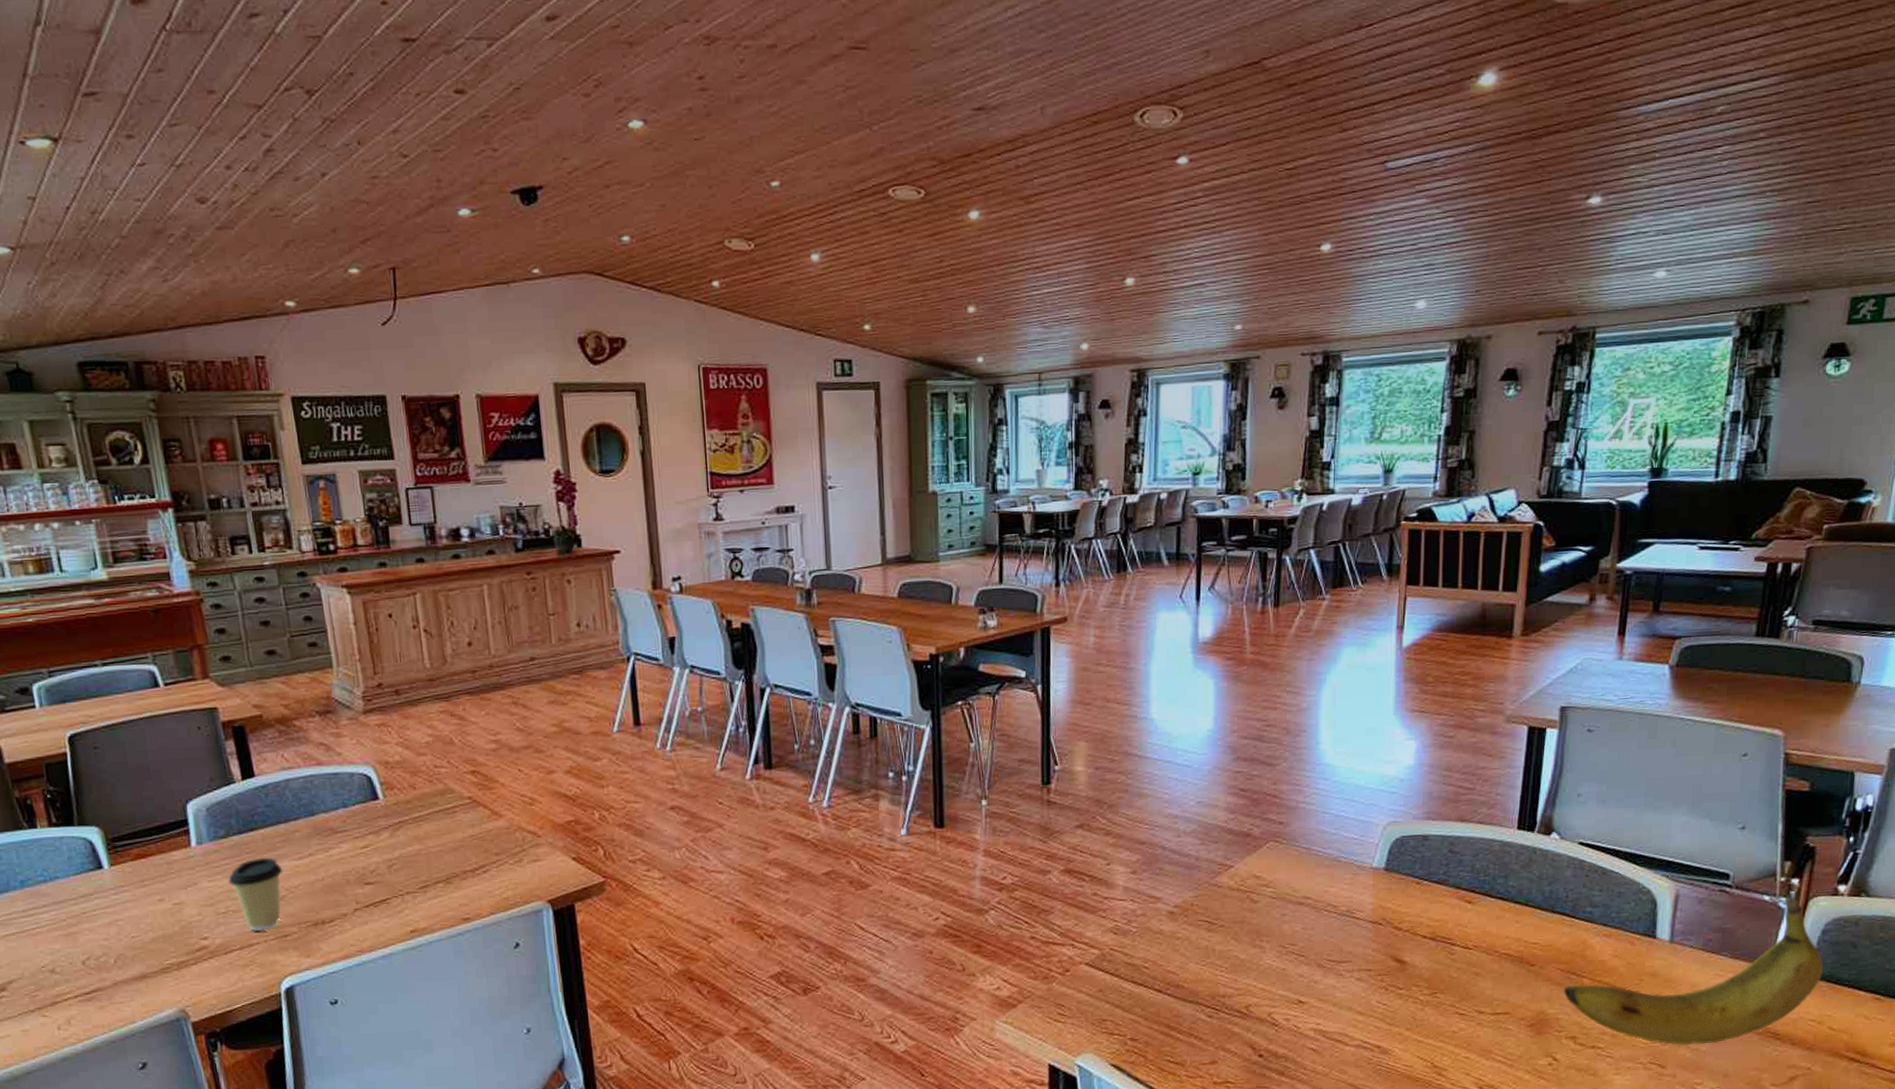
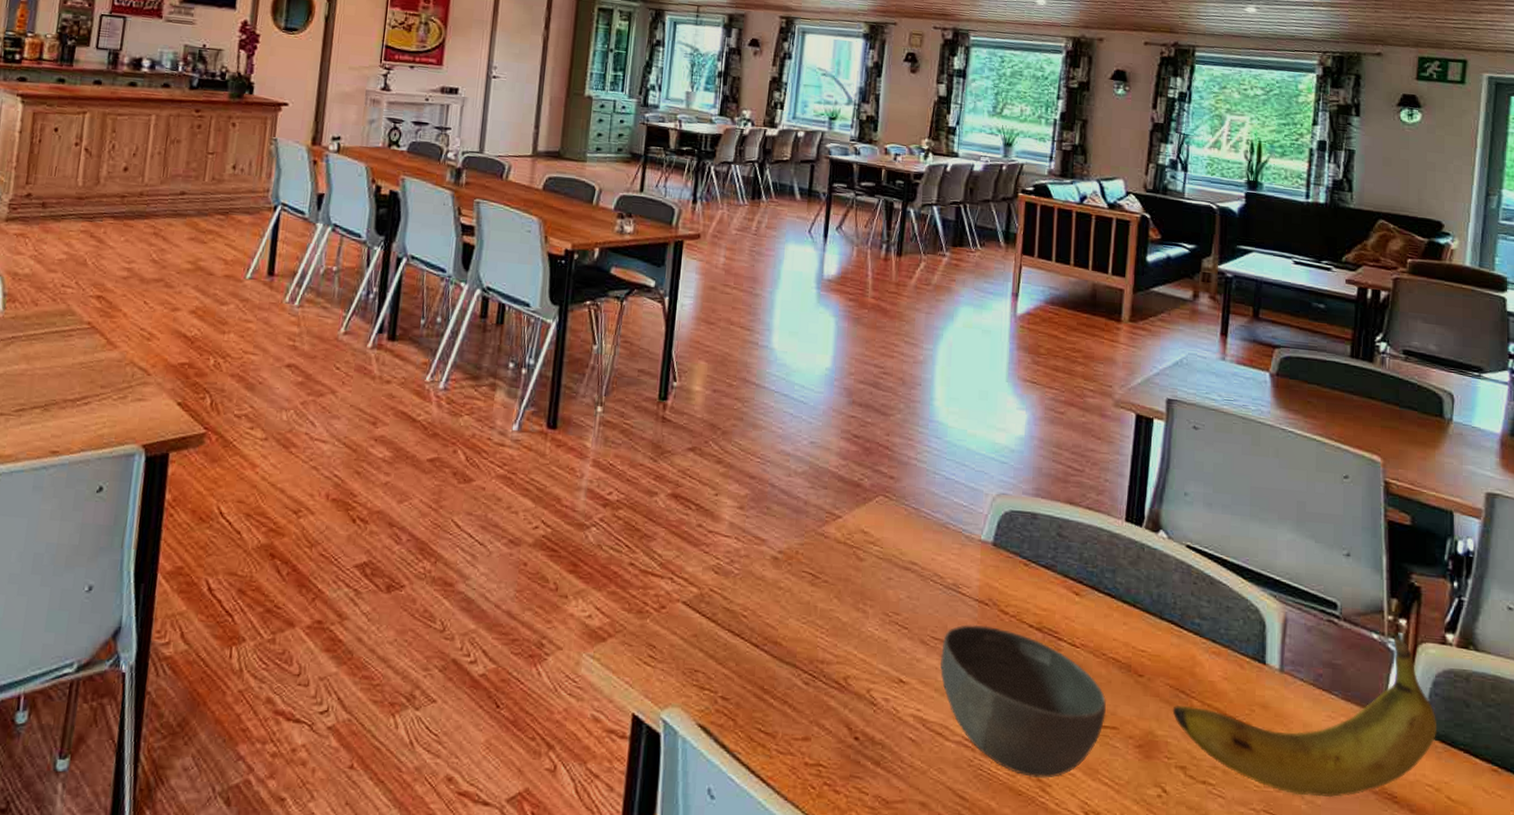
bowl: none [1338,942,1499,1065] -> present [940,624,1107,778]

